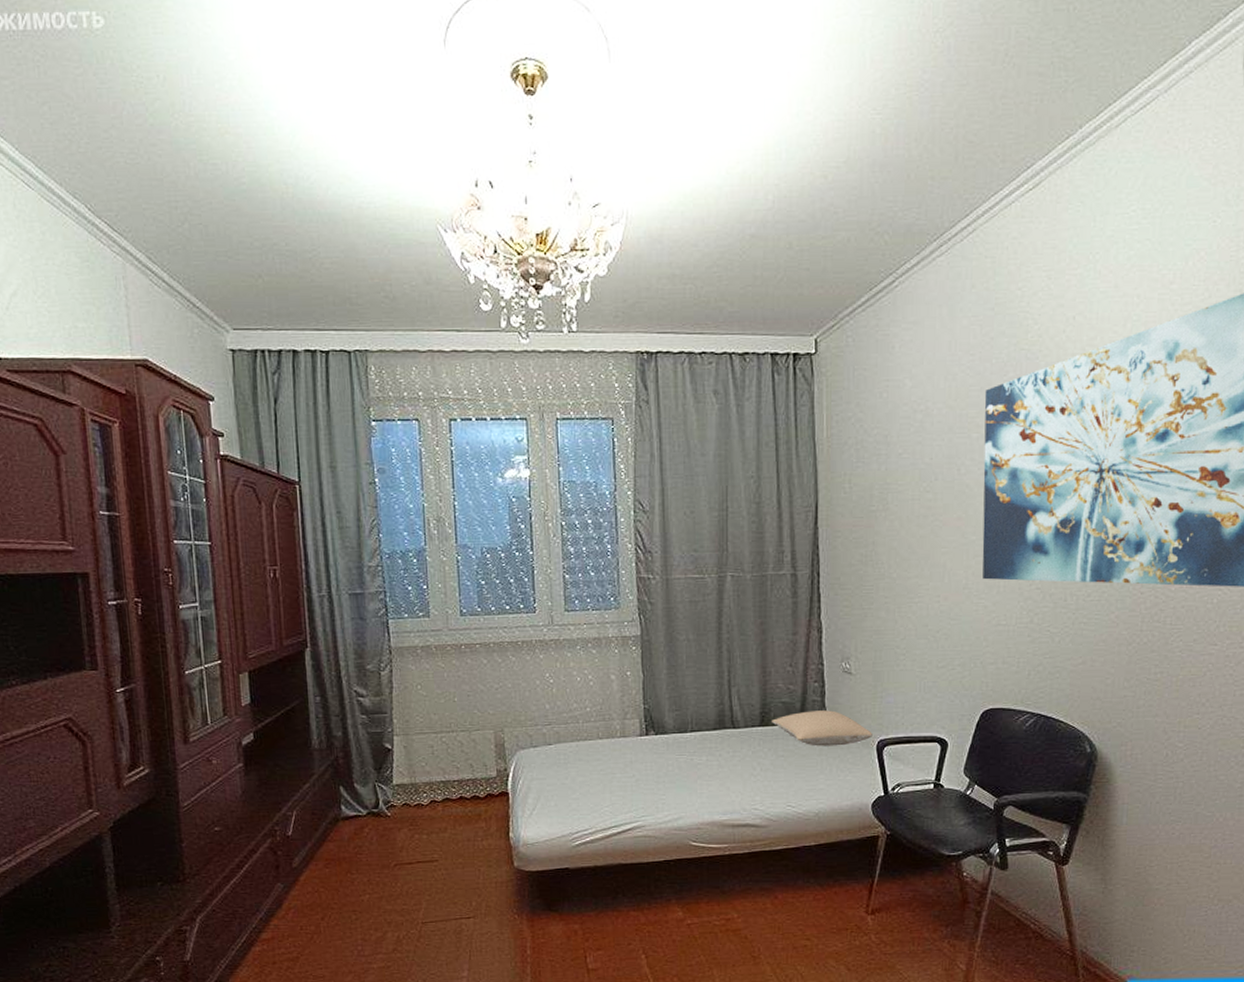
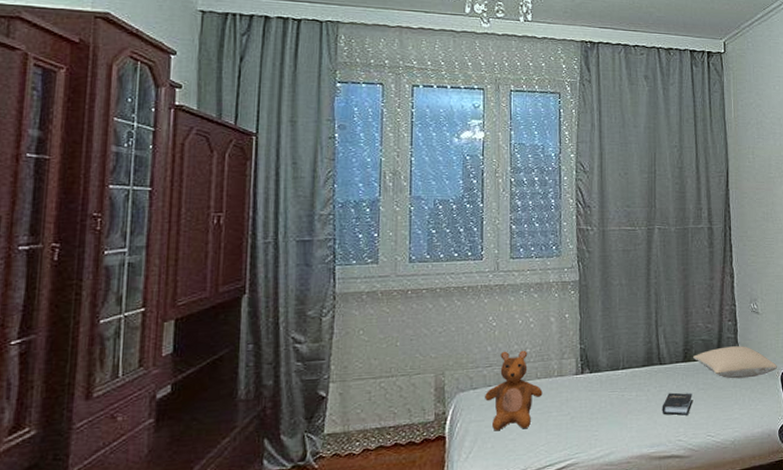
teddy bear: none [546,709,605,790] -> present [485,350,543,431]
hardback book: none [735,758,770,783] -> present [662,392,692,416]

